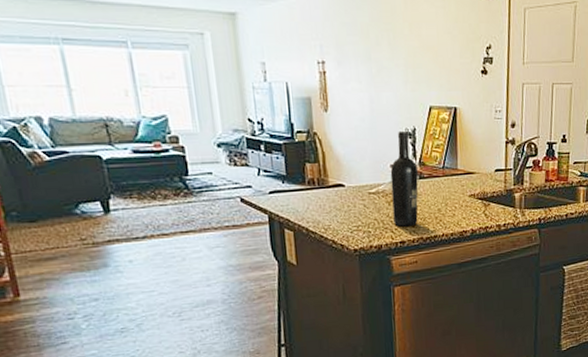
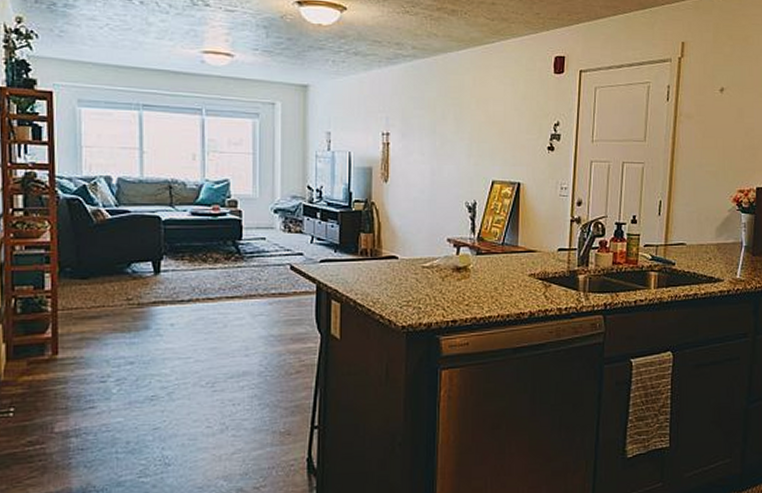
wine bottle: present [390,130,419,227] -> none [446,204,476,304]

